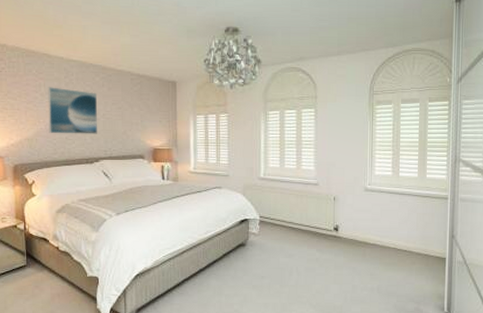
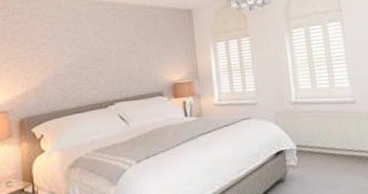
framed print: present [48,87,98,134] -> none [55,29,111,81]

